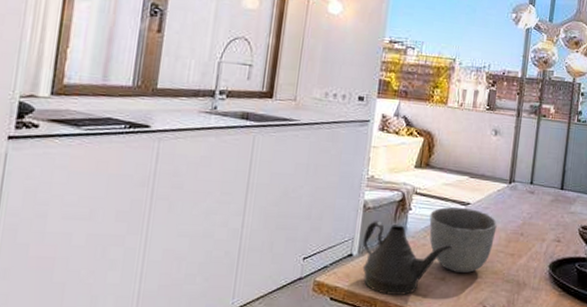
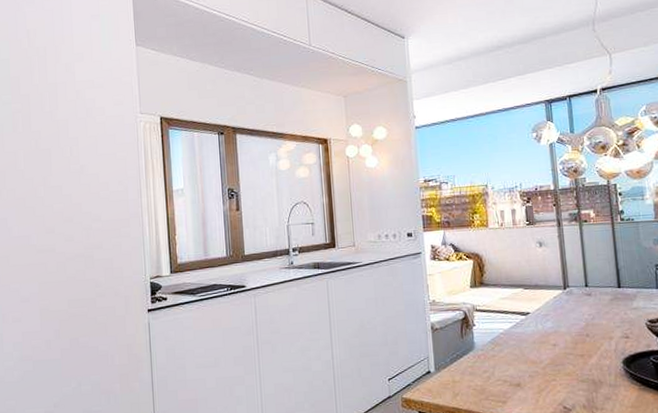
teapot: present [362,221,453,295] -> none [437,339,522,404]
bowl: present [429,207,497,273] -> none [493,317,561,378]

